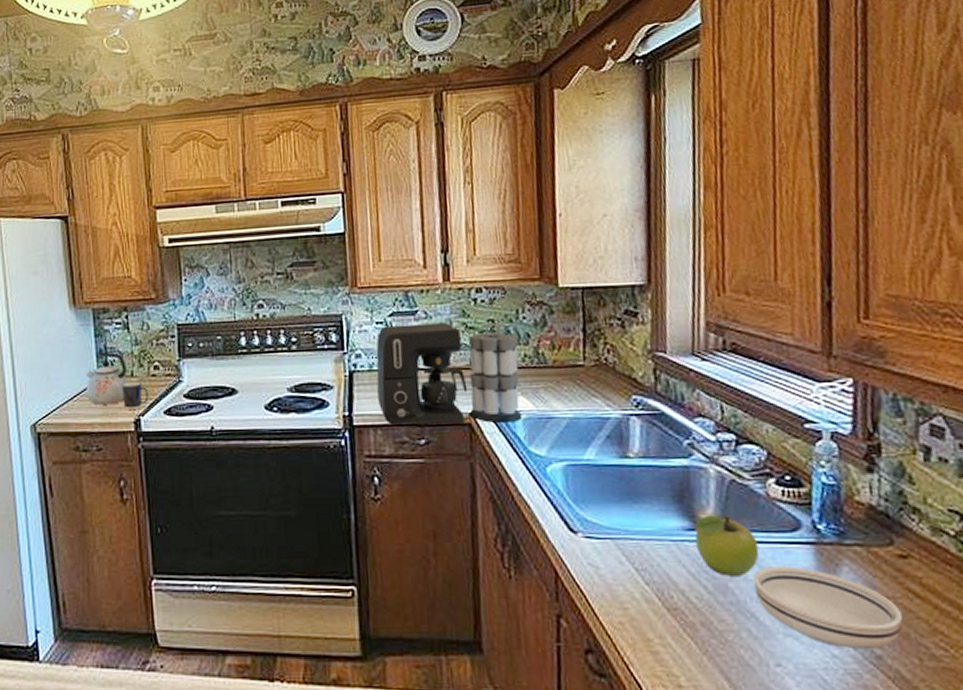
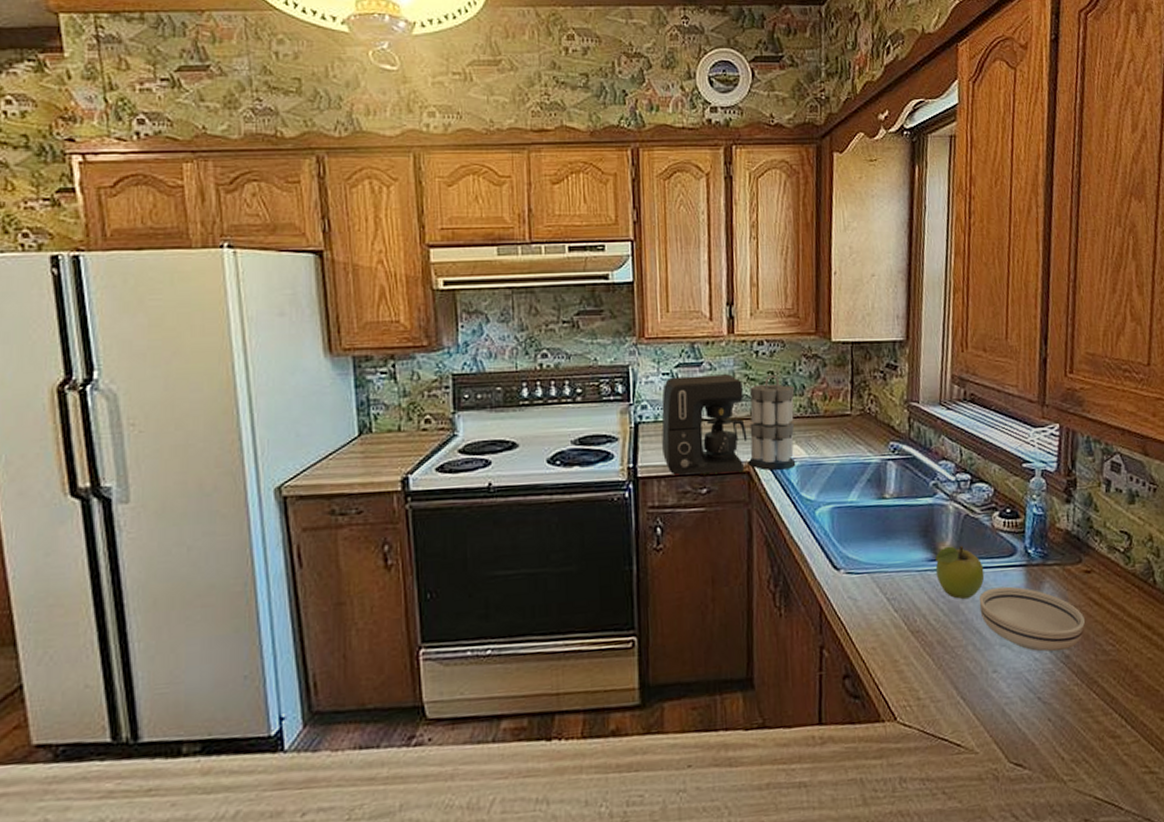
kettle: present [86,352,128,405] -> none [344,404,395,463]
mug: present [121,381,149,410] -> none [386,436,418,468]

